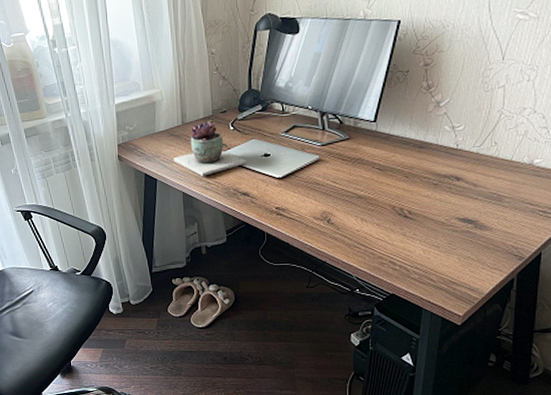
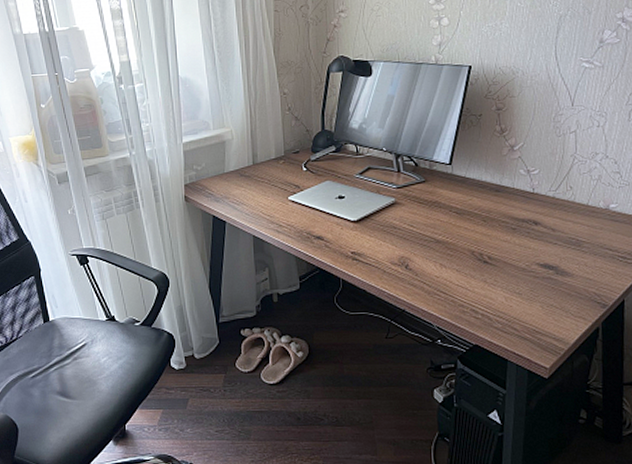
succulent plant: present [174,120,246,176] -> none [244,161,320,219]

